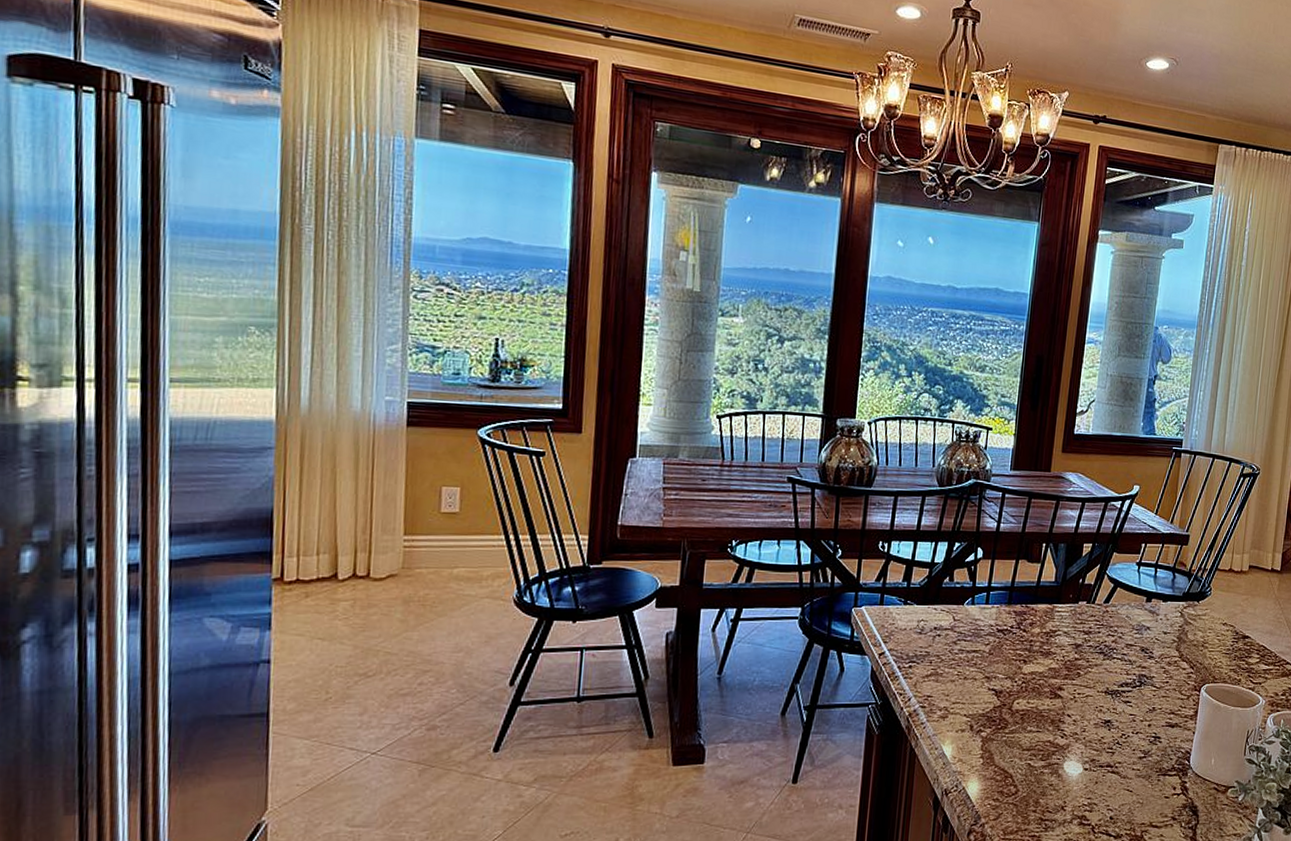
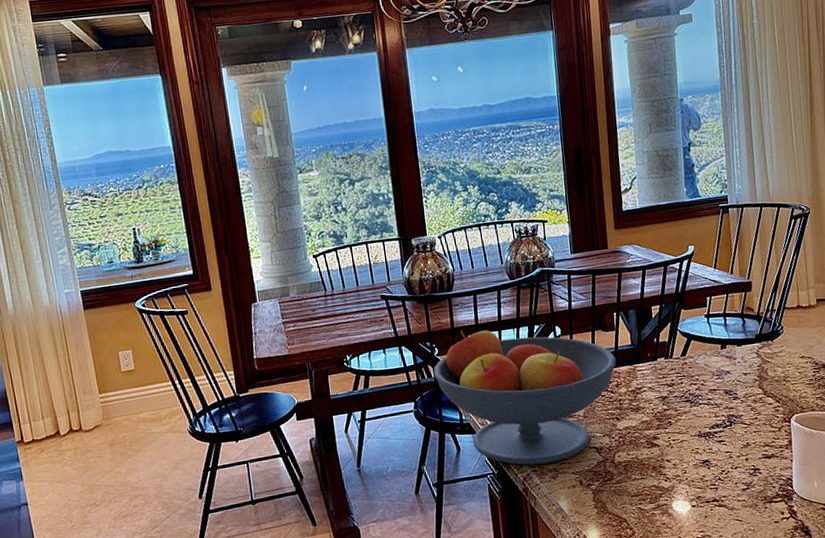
fruit bowl: none [830,534,1036,700] -> present [433,330,616,465]

